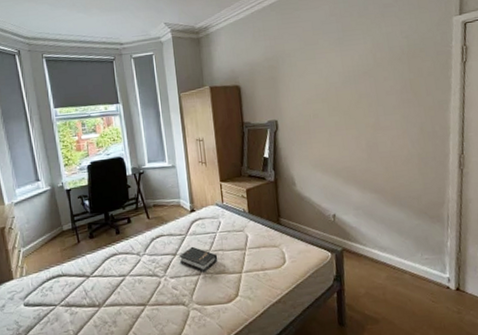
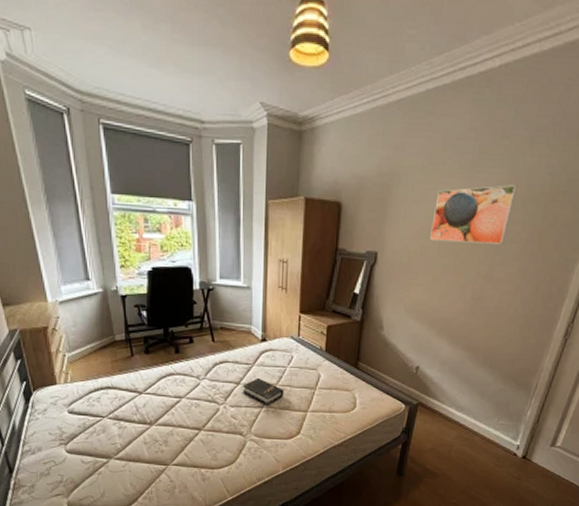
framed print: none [317,50,383,104] -> present [430,185,518,245]

